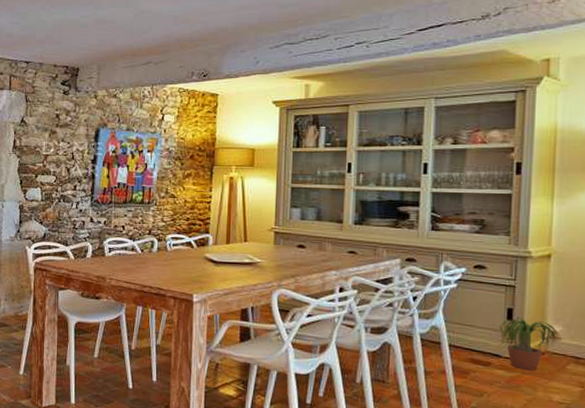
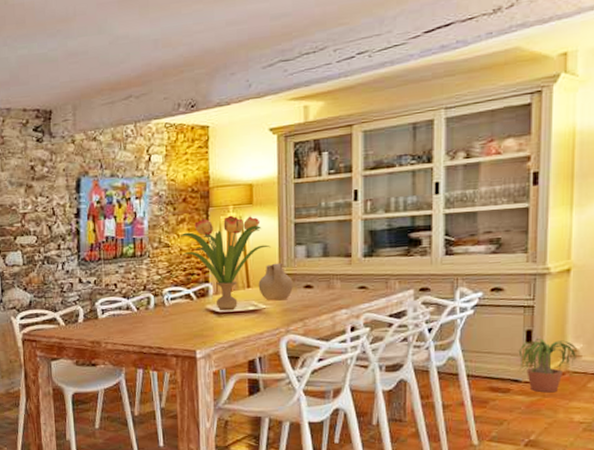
flower arrangement: none [186,174,268,261] -> present [181,215,271,311]
ceramic pitcher: none [254,222,287,257] -> present [258,262,293,301]

